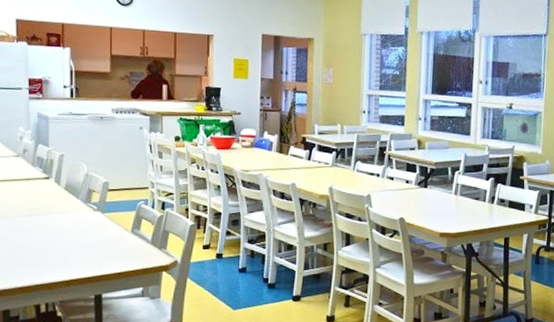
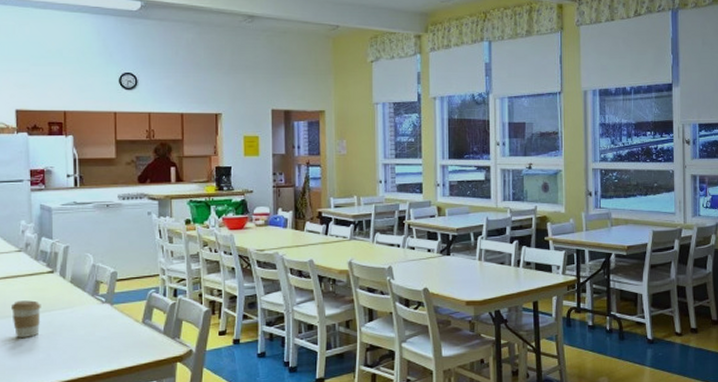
coffee cup: none [9,203,37,238] -> present [12,300,41,338]

